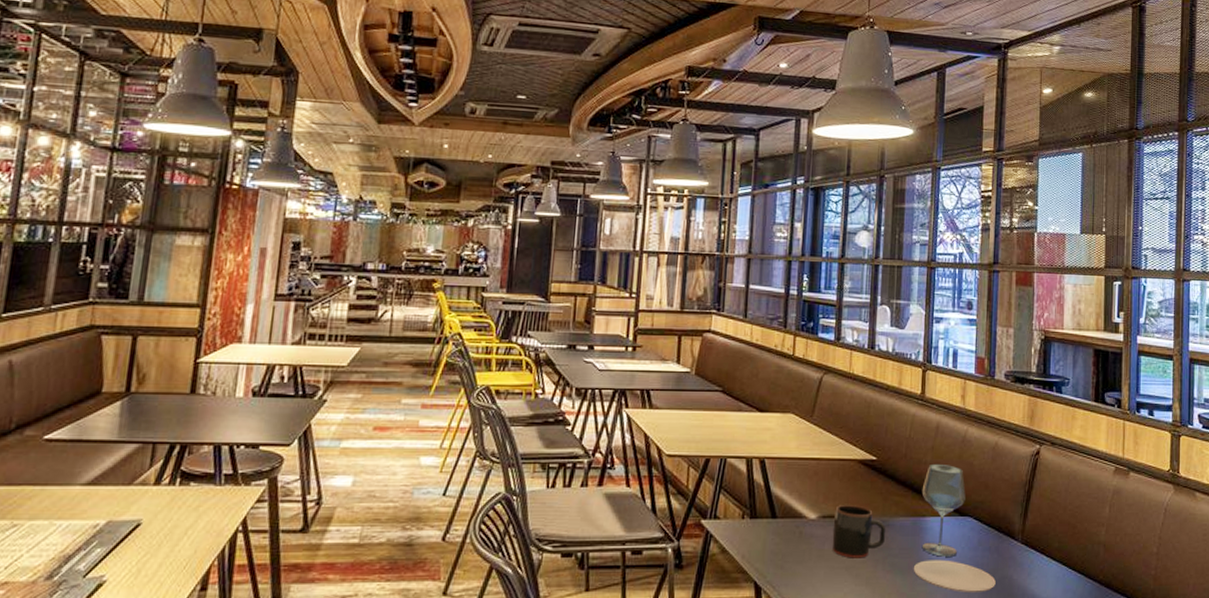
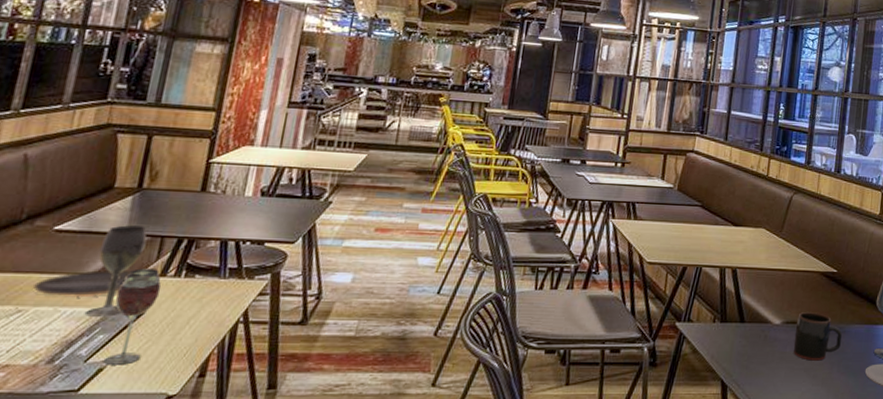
plate: none [27,480,125,508] -> present [33,270,132,296]
wine glass: none [80,432,139,529] -> present [84,225,147,317]
wineglass: none [102,477,157,580] -> present [103,268,162,365]

